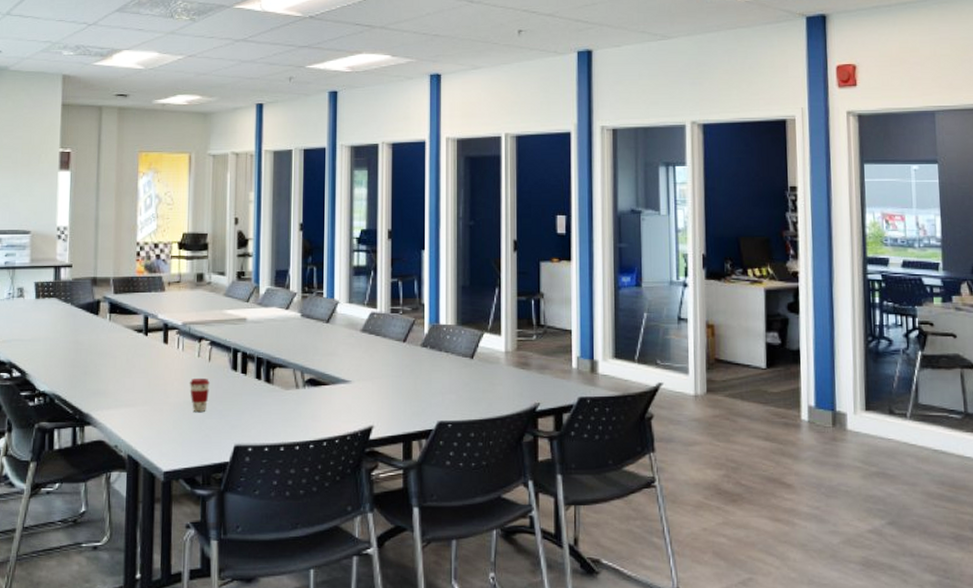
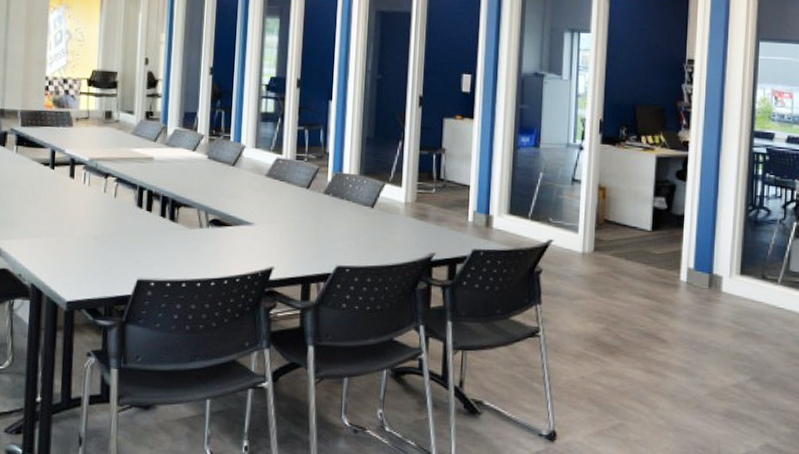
coffee cup: present [190,377,210,412] -> none [95,212,115,246]

